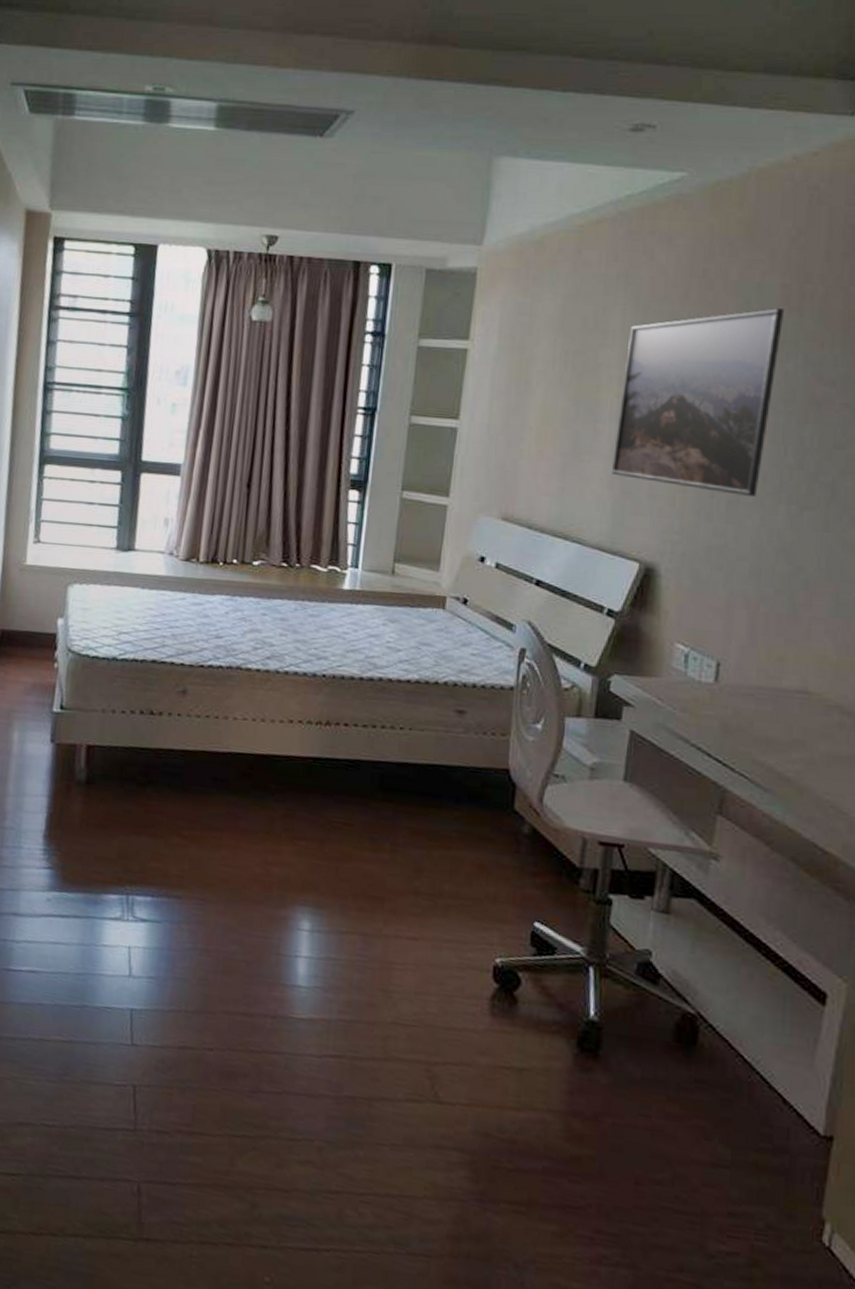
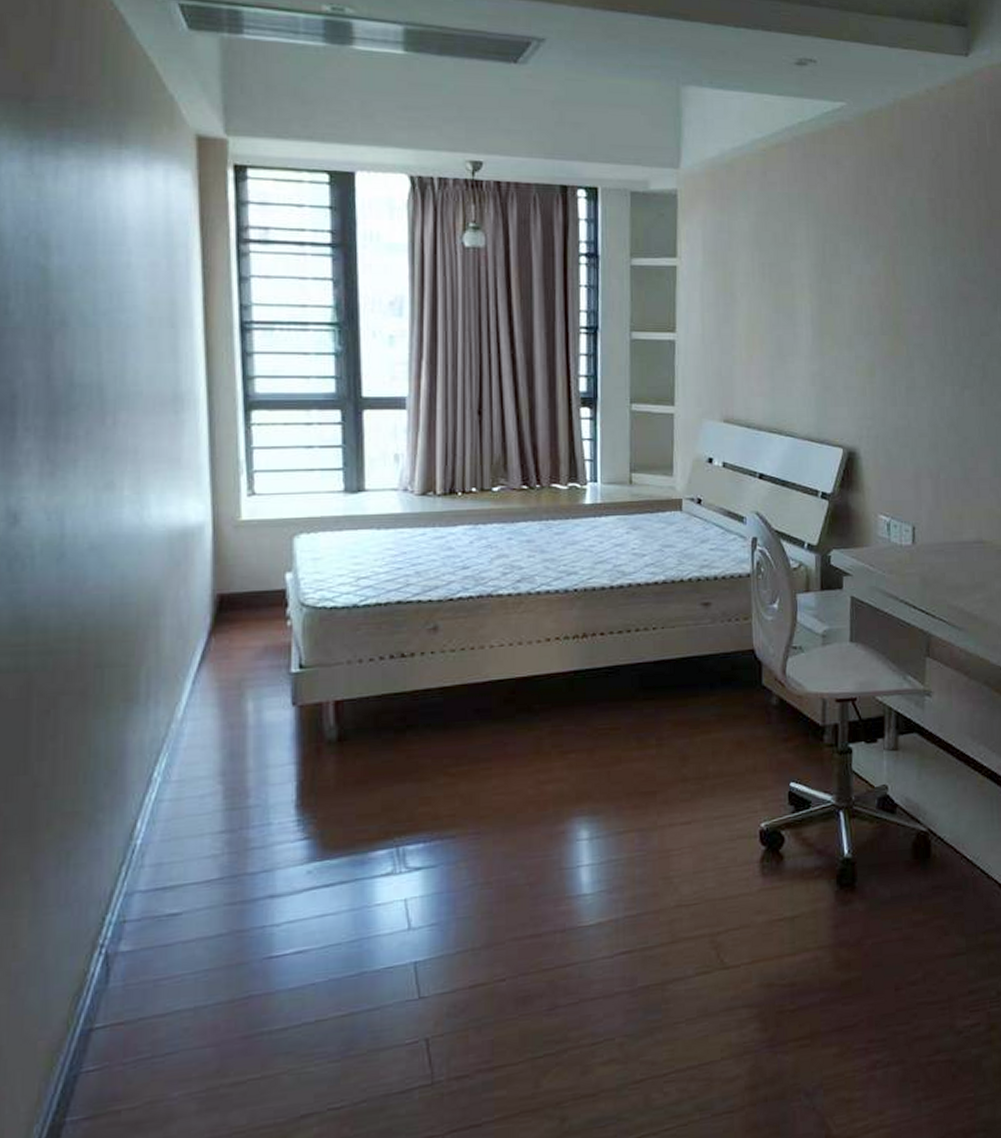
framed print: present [612,308,785,497] -> none [812,219,933,381]

